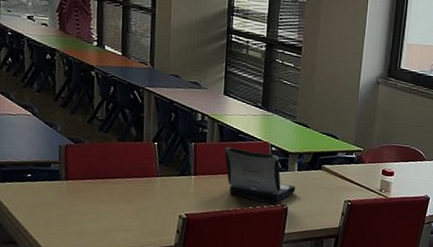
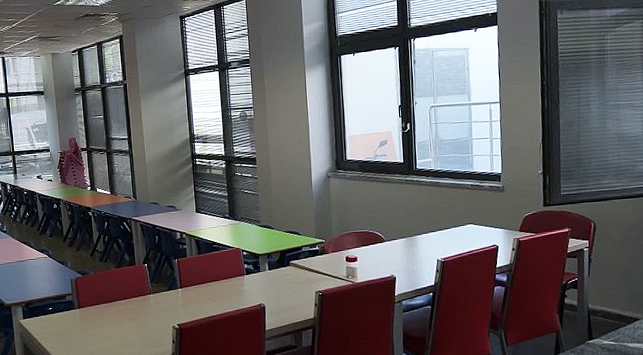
laptop: present [225,147,295,204] -> none [203,258,269,304]

